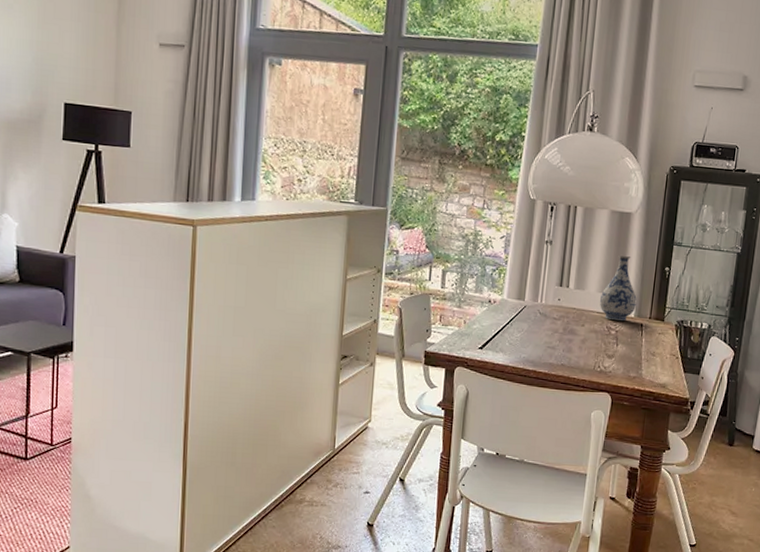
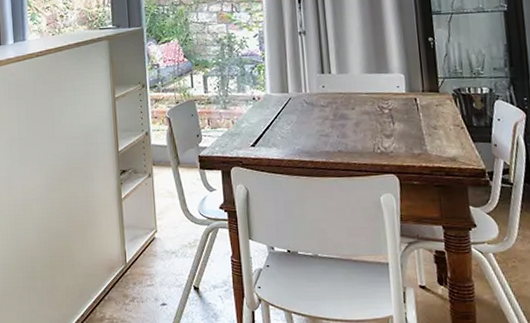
vase: present [599,256,637,321] -> none [365,33,406,99]

